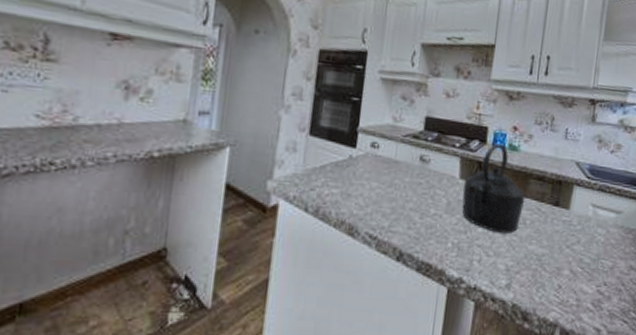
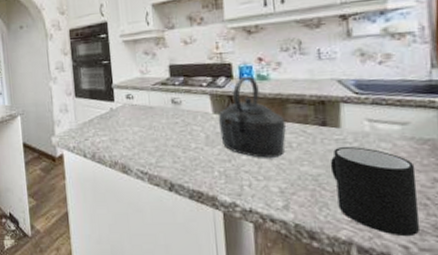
mug: none [553,229,619,320] -> present [330,147,420,237]

